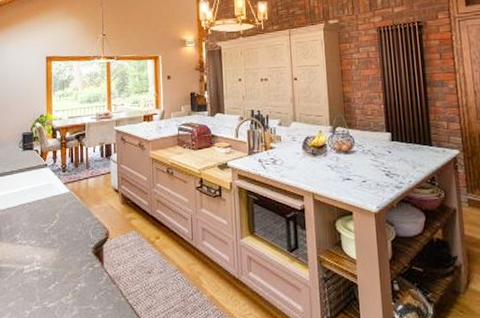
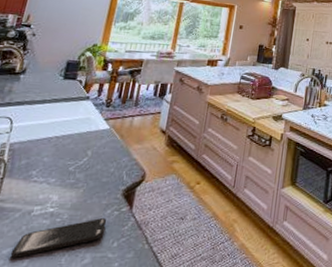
smartphone: none [14,274,85,310] -> present [10,218,107,258]

